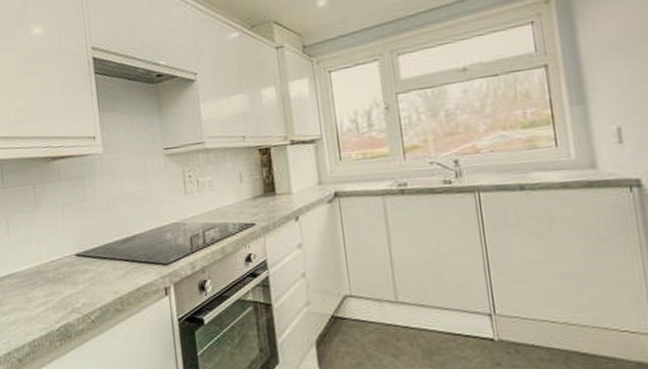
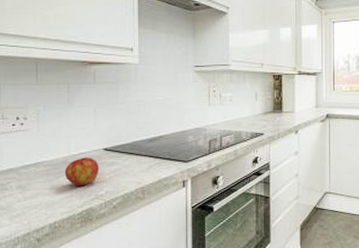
apple: none [38,265,73,298] -> present [64,157,99,185]

